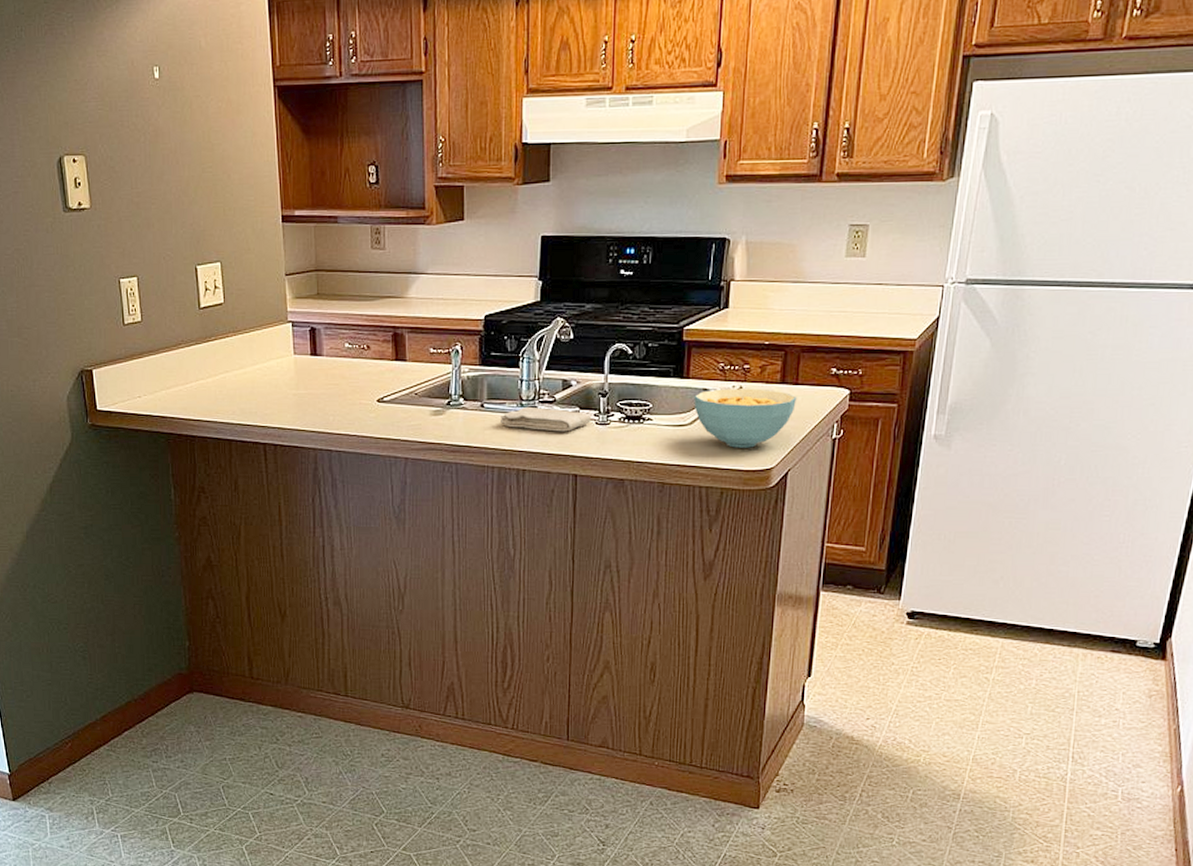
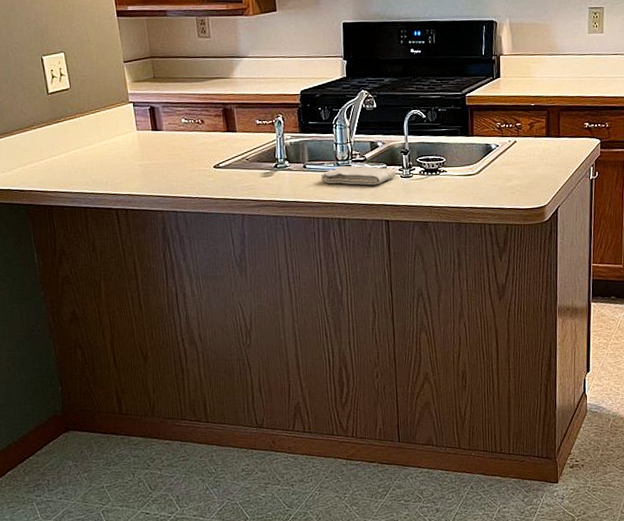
cereal bowl: present [694,388,797,448] -> none [478,142,560,191]

